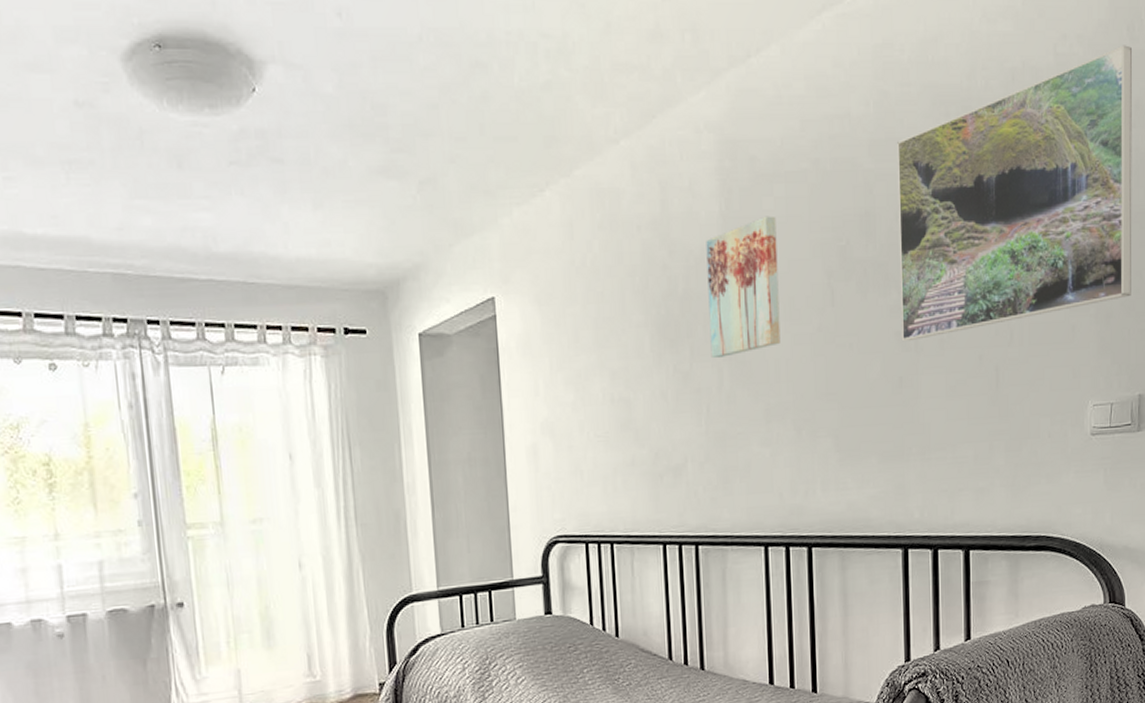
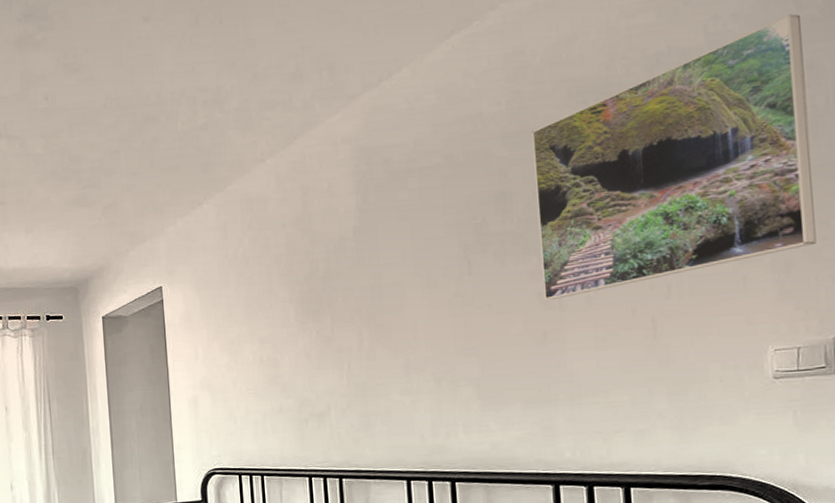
wall art: present [706,216,781,359] -> none [344,204,418,324]

